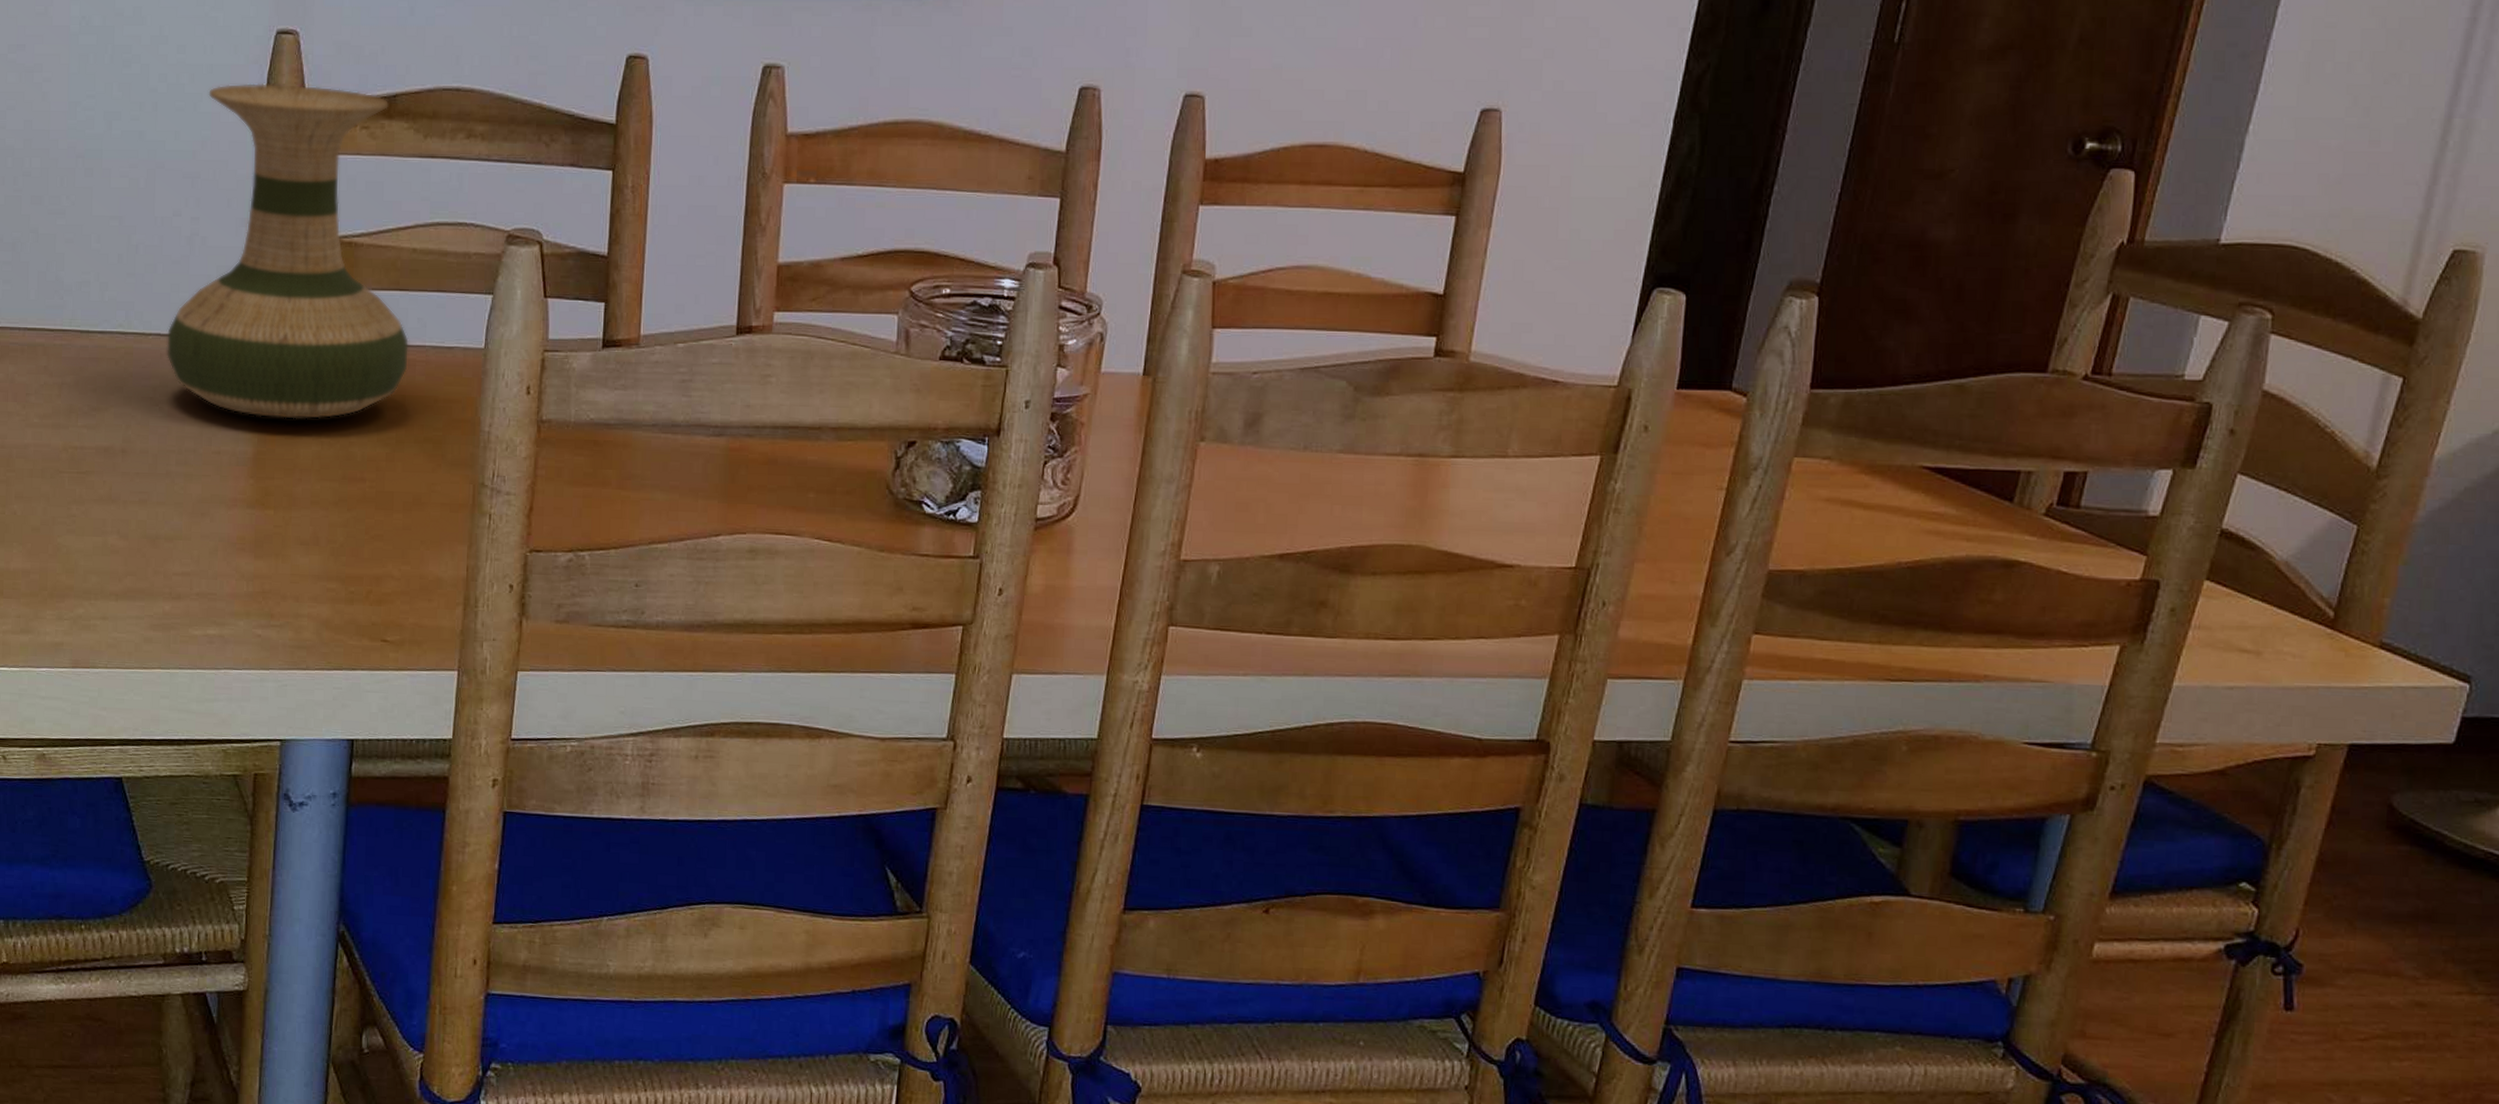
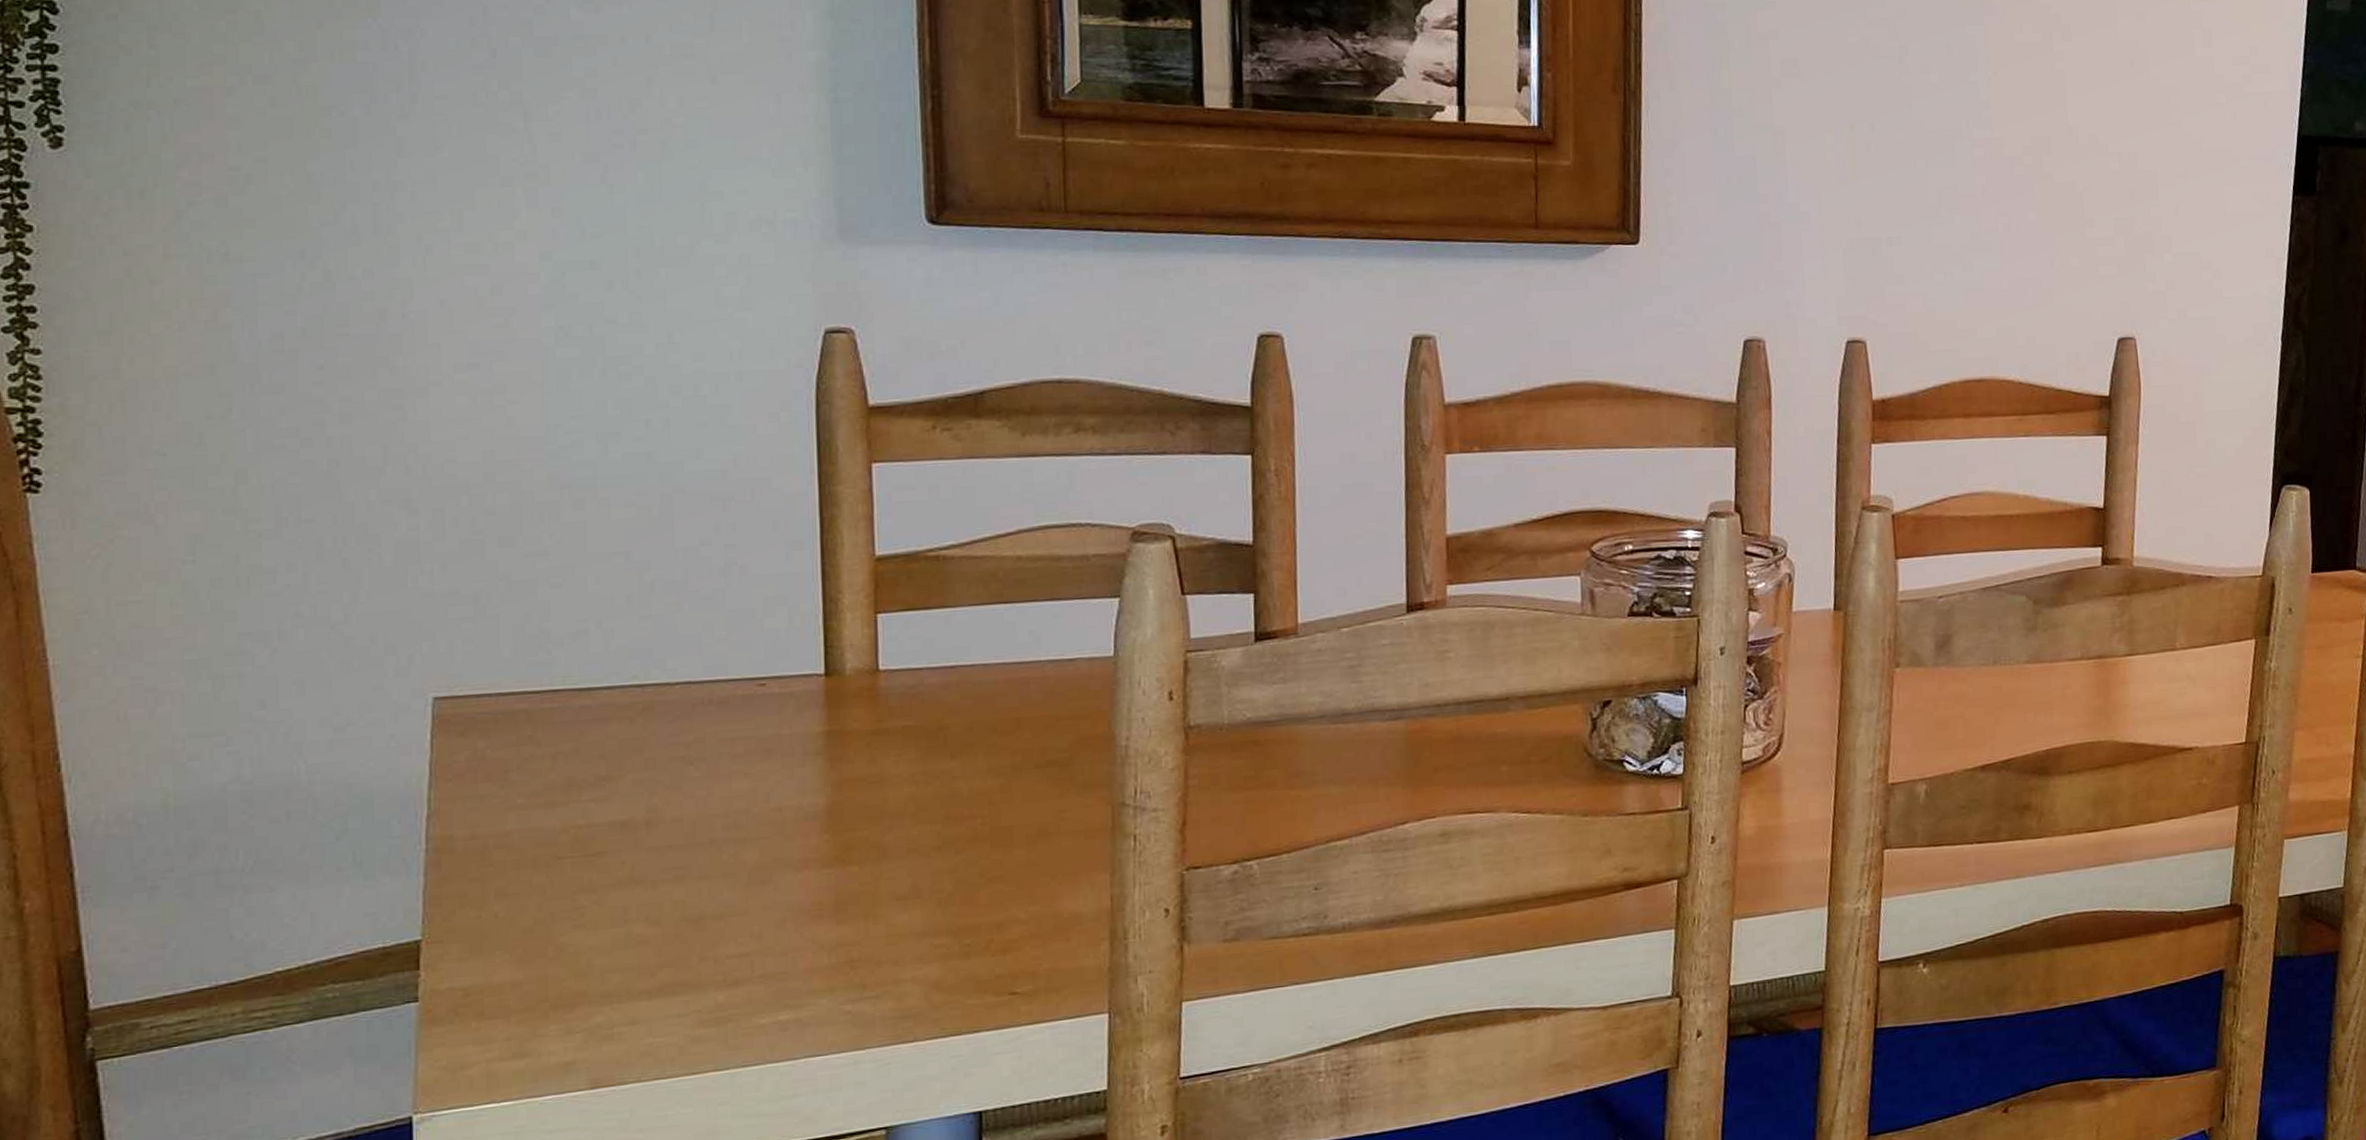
vase: present [166,83,410,420] -> none [699,388,1021,763]

